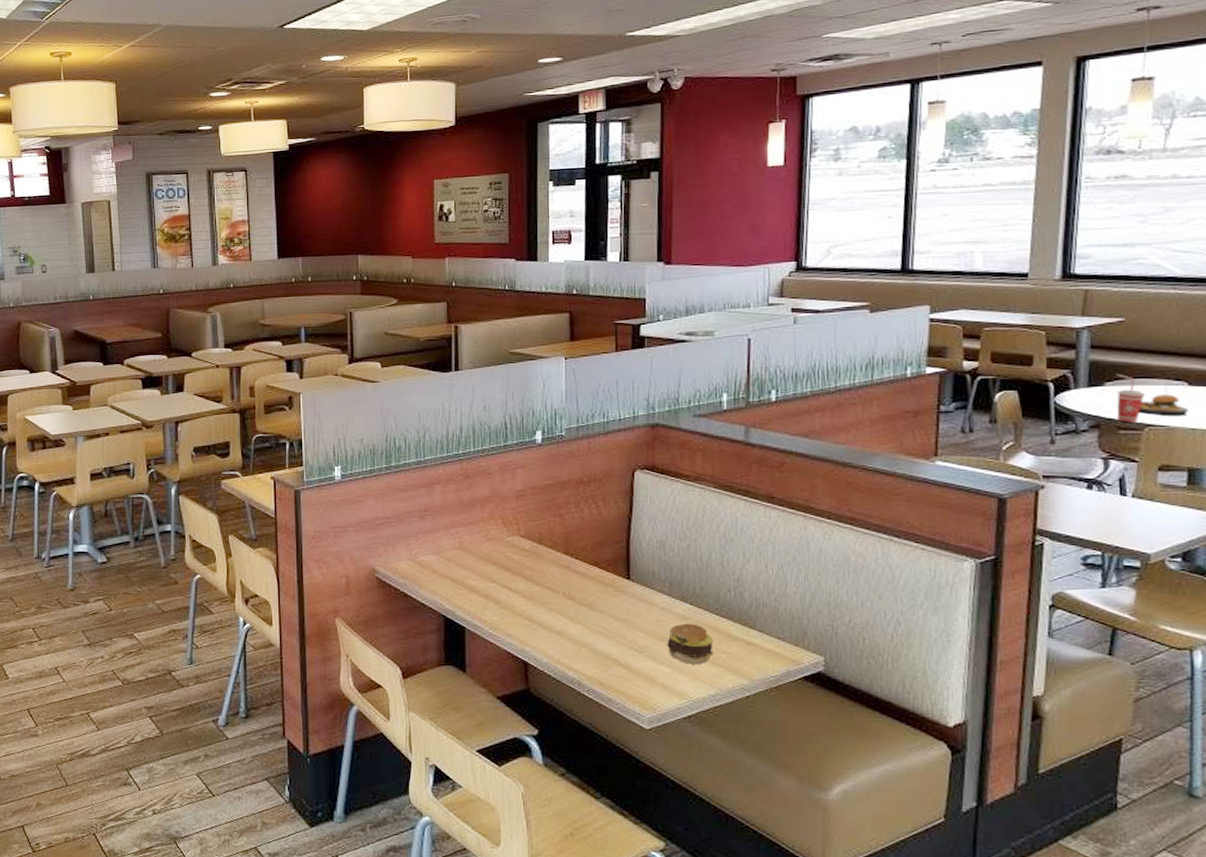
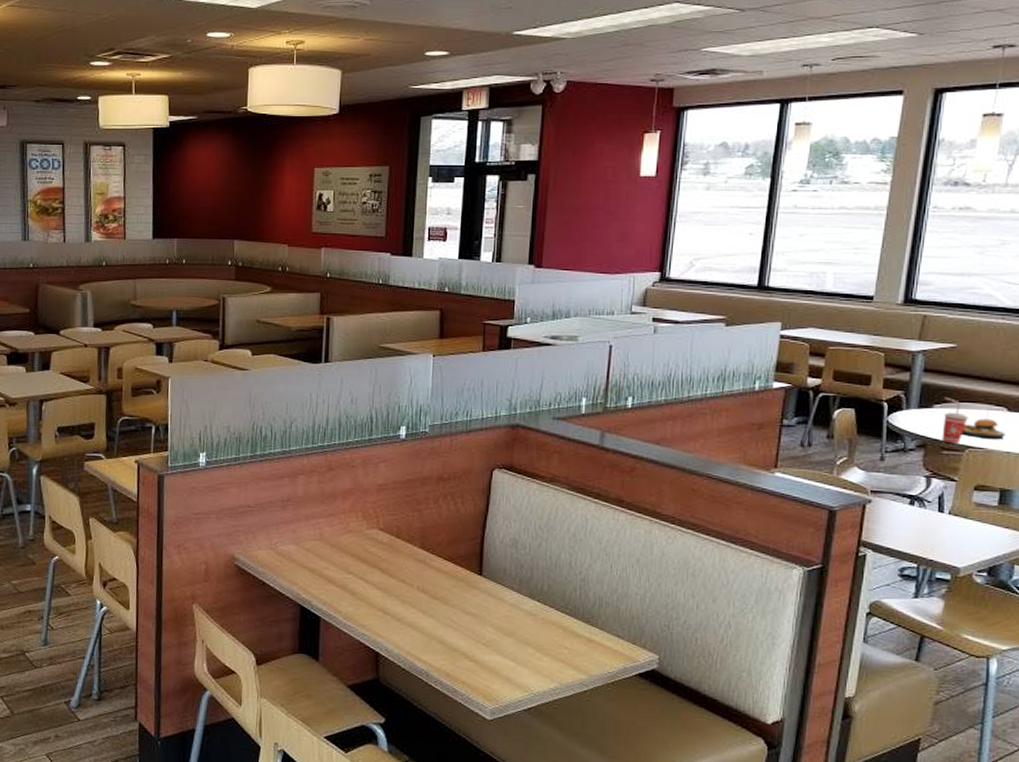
burger: present [667,623,714,665] -> none [513,619,557,660]

